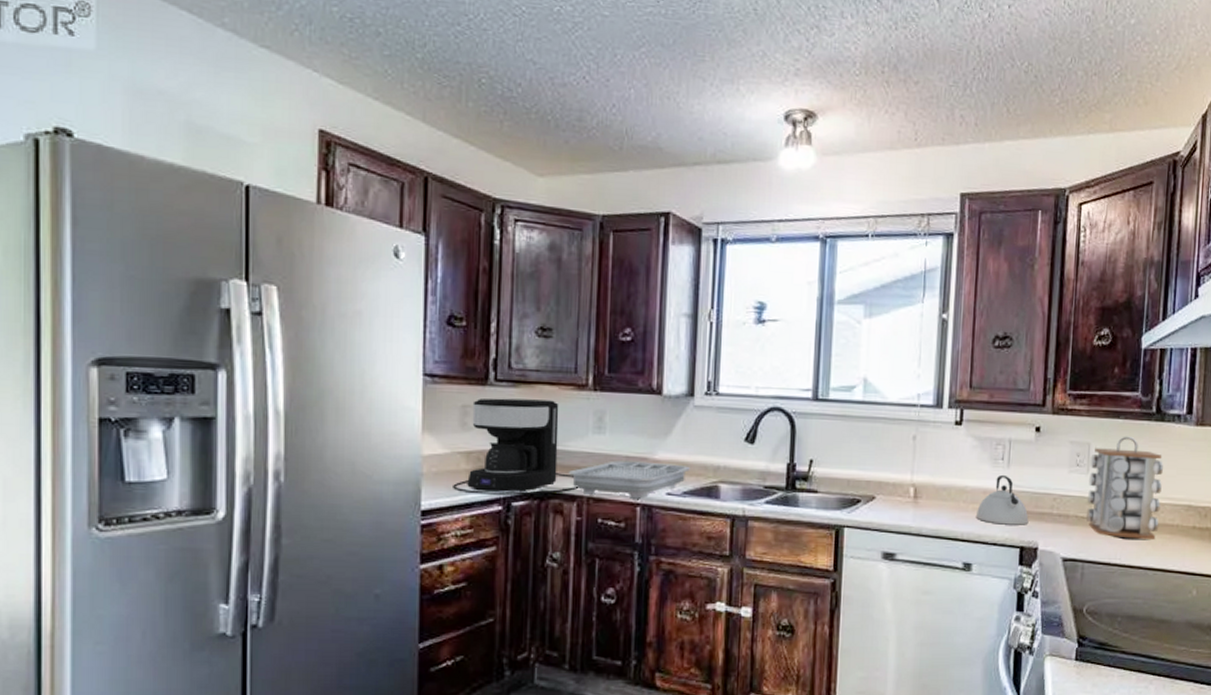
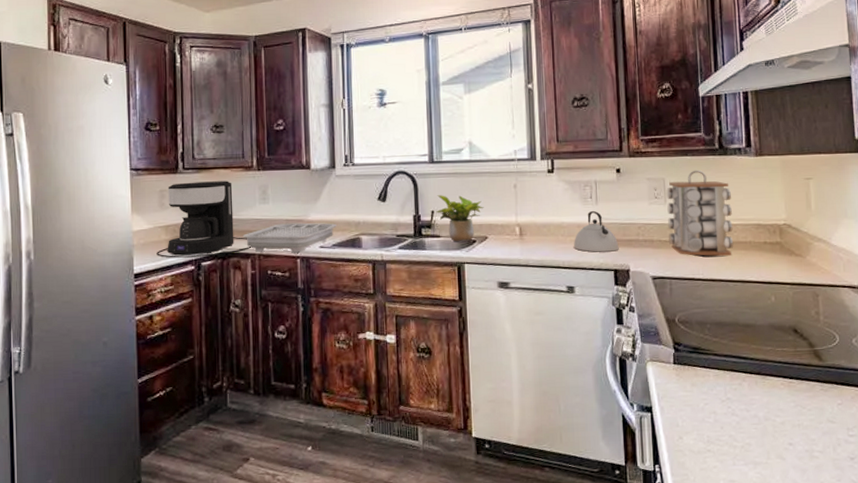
potted plant: none [815,441,874,501] -> present [435,195,484,242]

